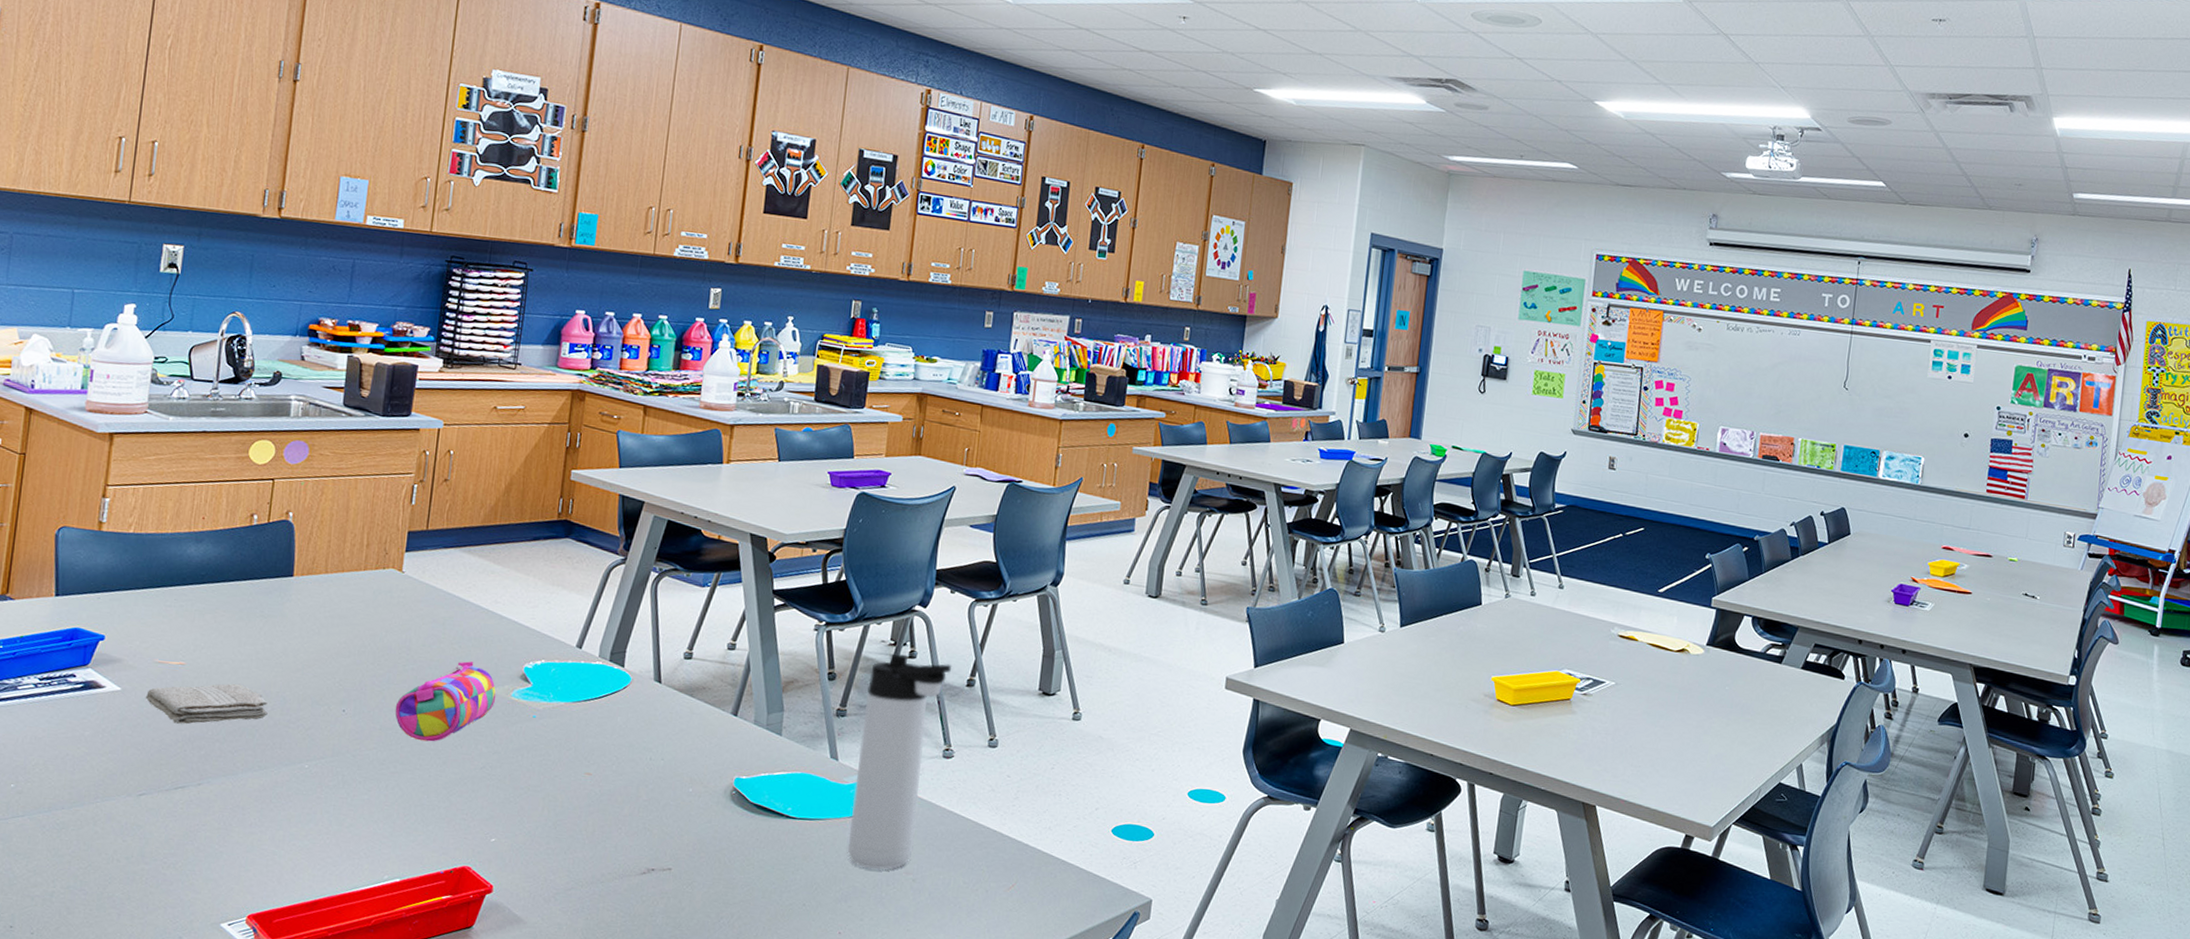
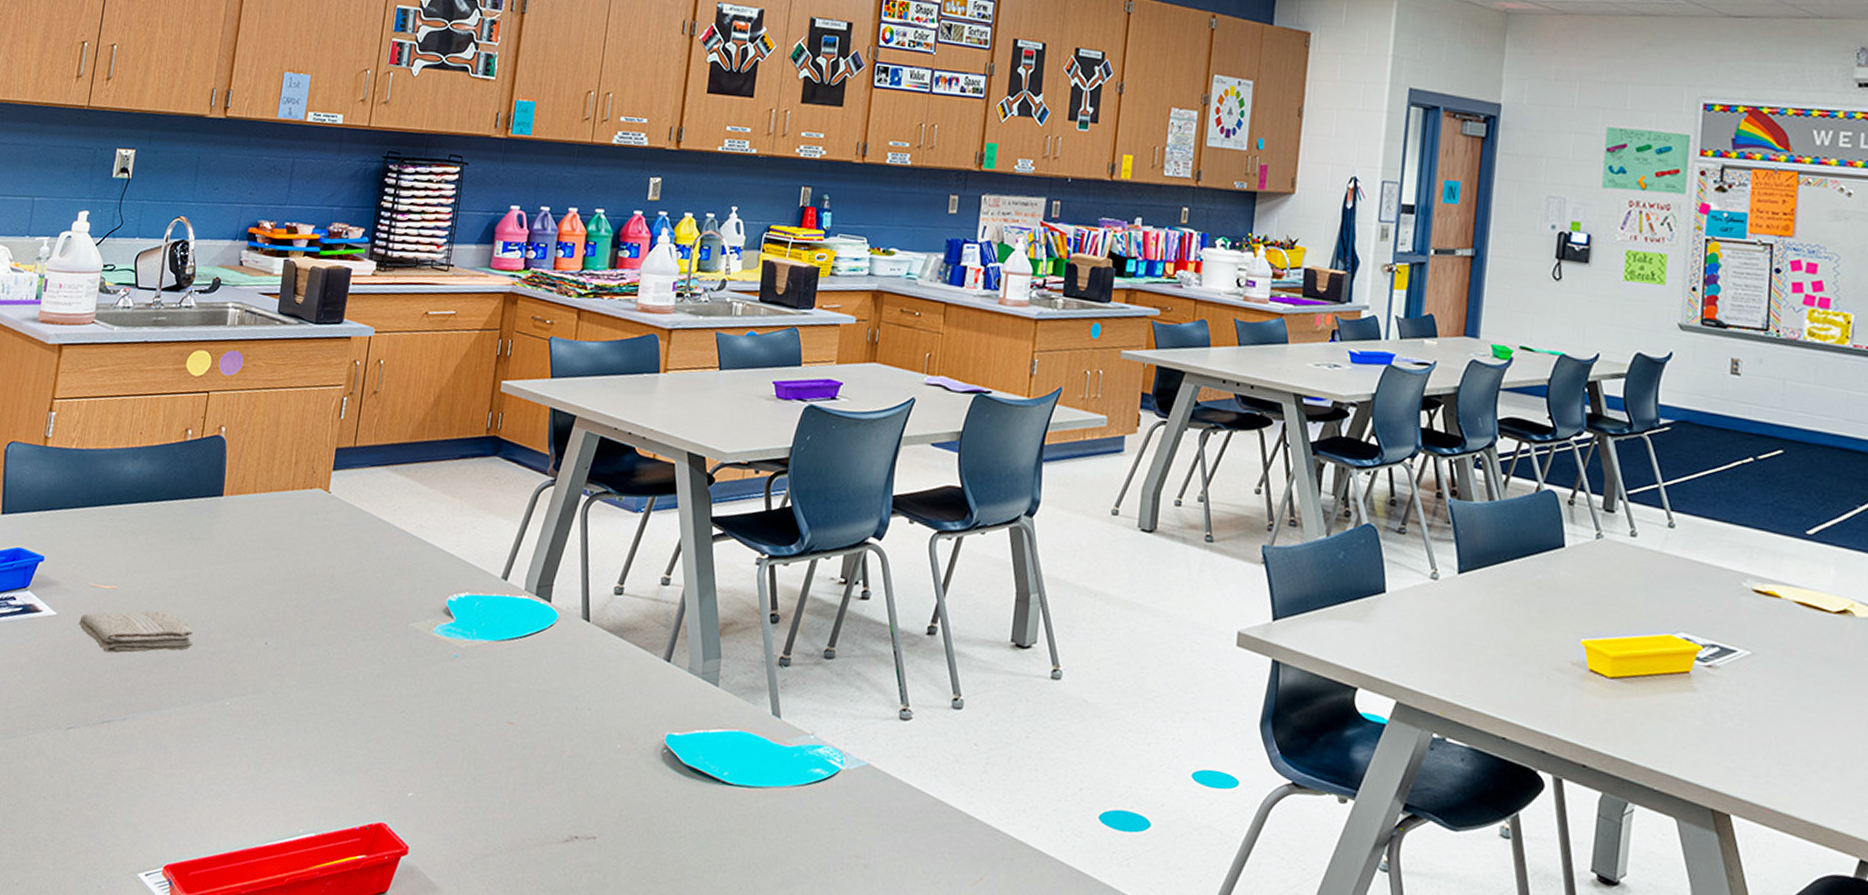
pencil case: present [395,661,496,742] -> none [316,592,418,681]
thermos bottle: present [847,653,953,870] -> none [790,593,911,852]

